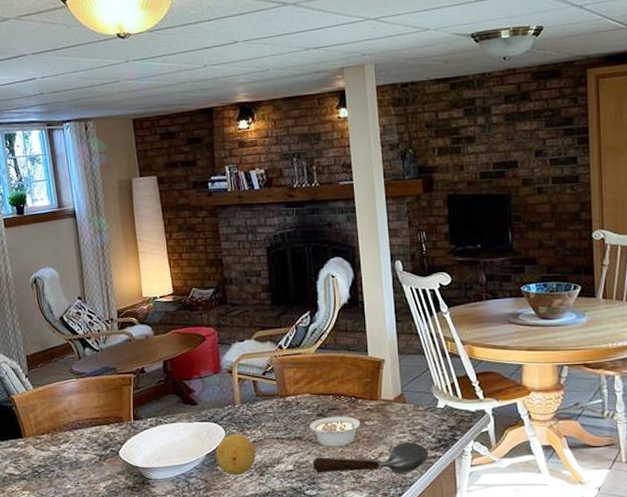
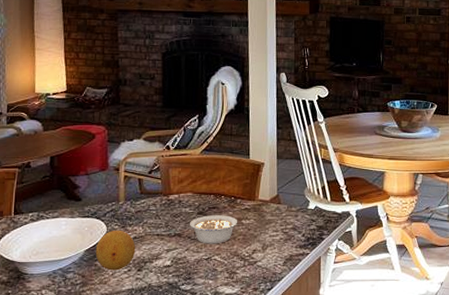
spoon: present [313,442,429,475] -> none [190,240,297,271]

